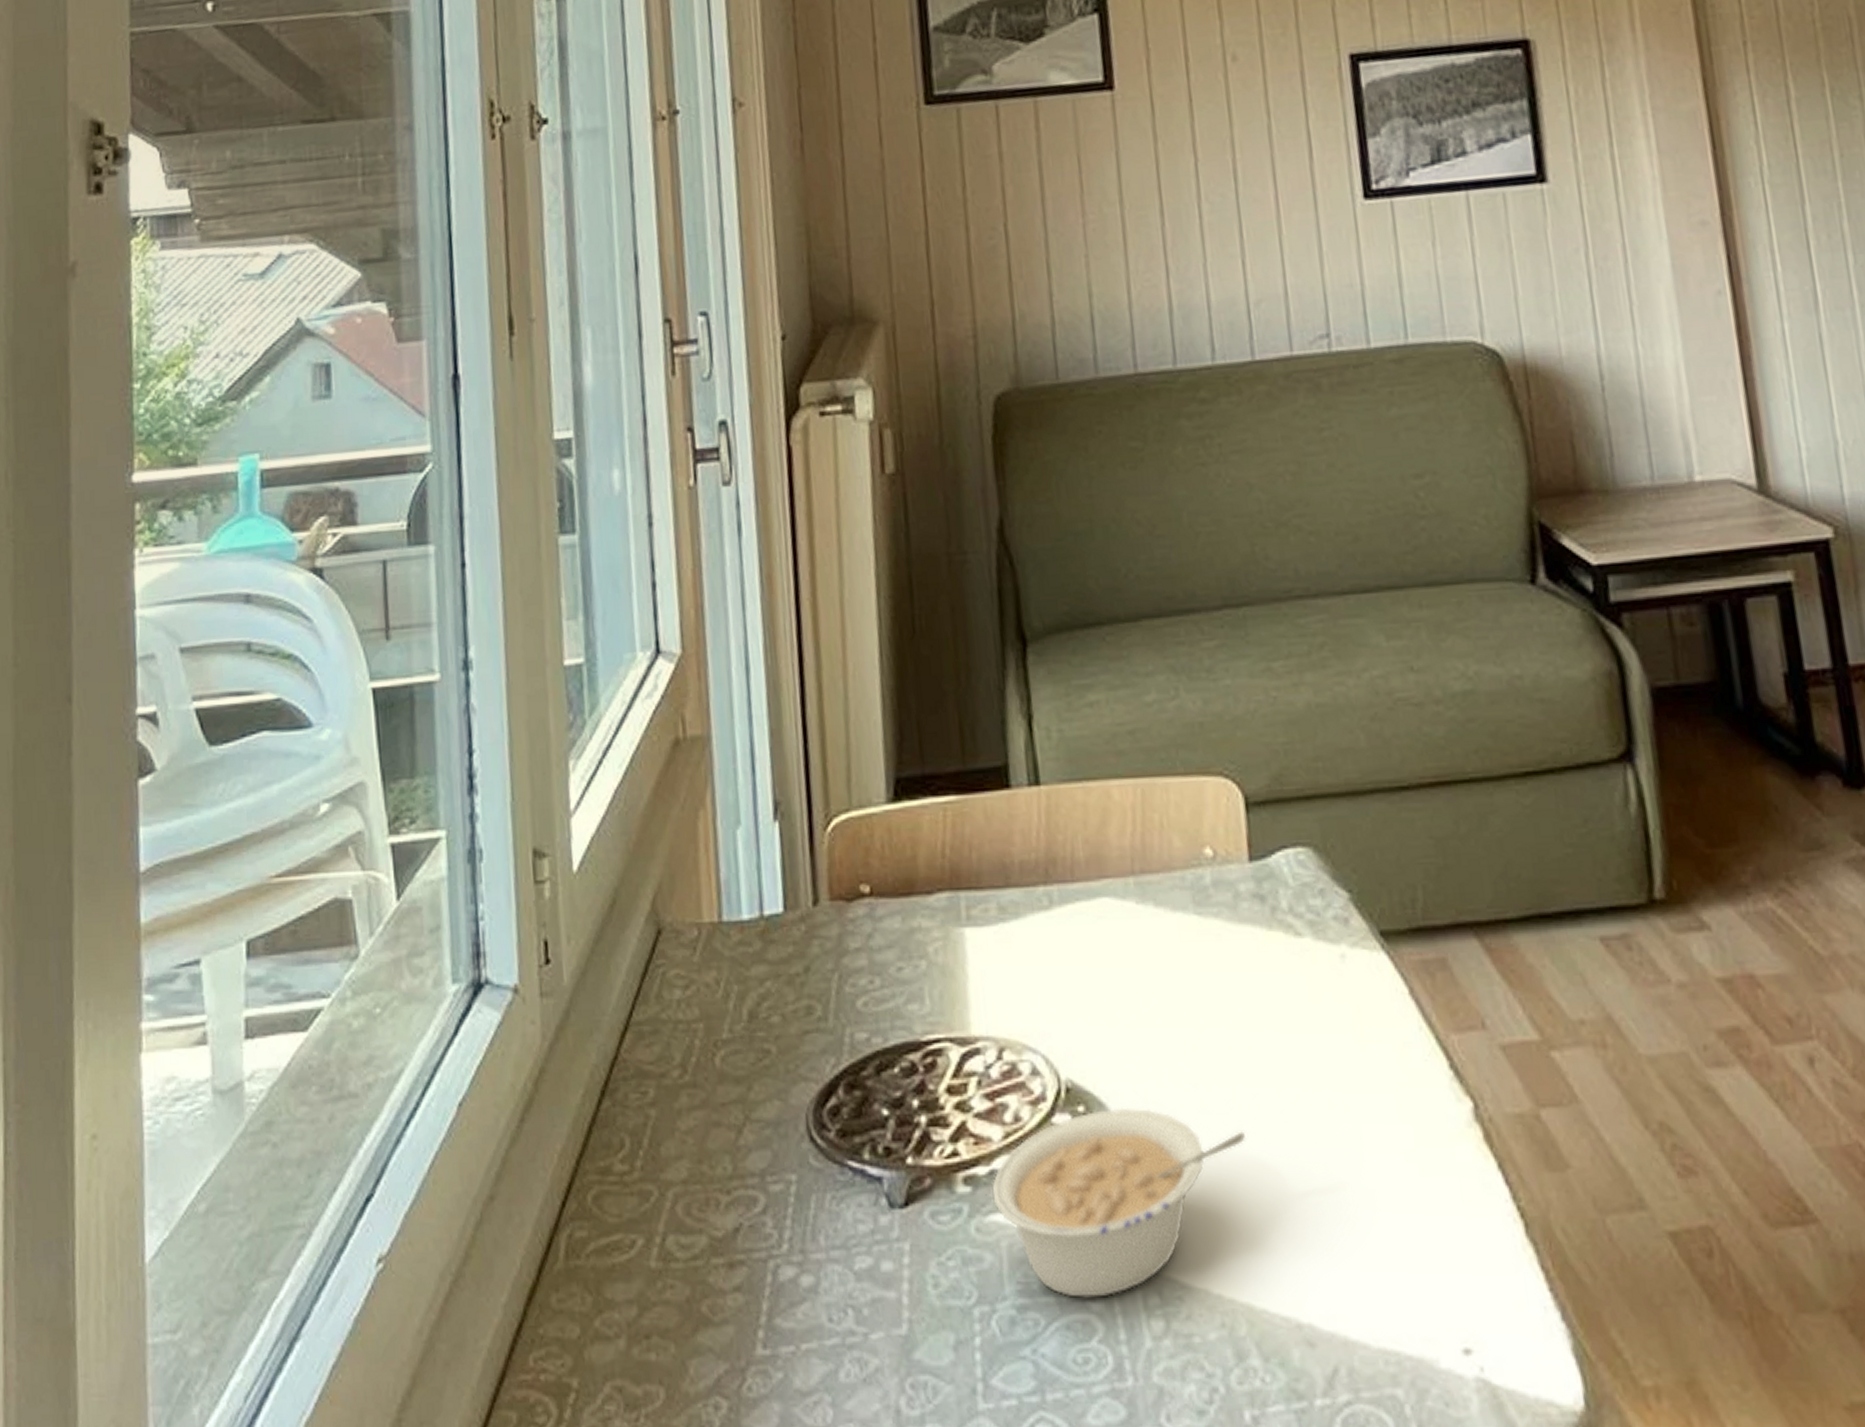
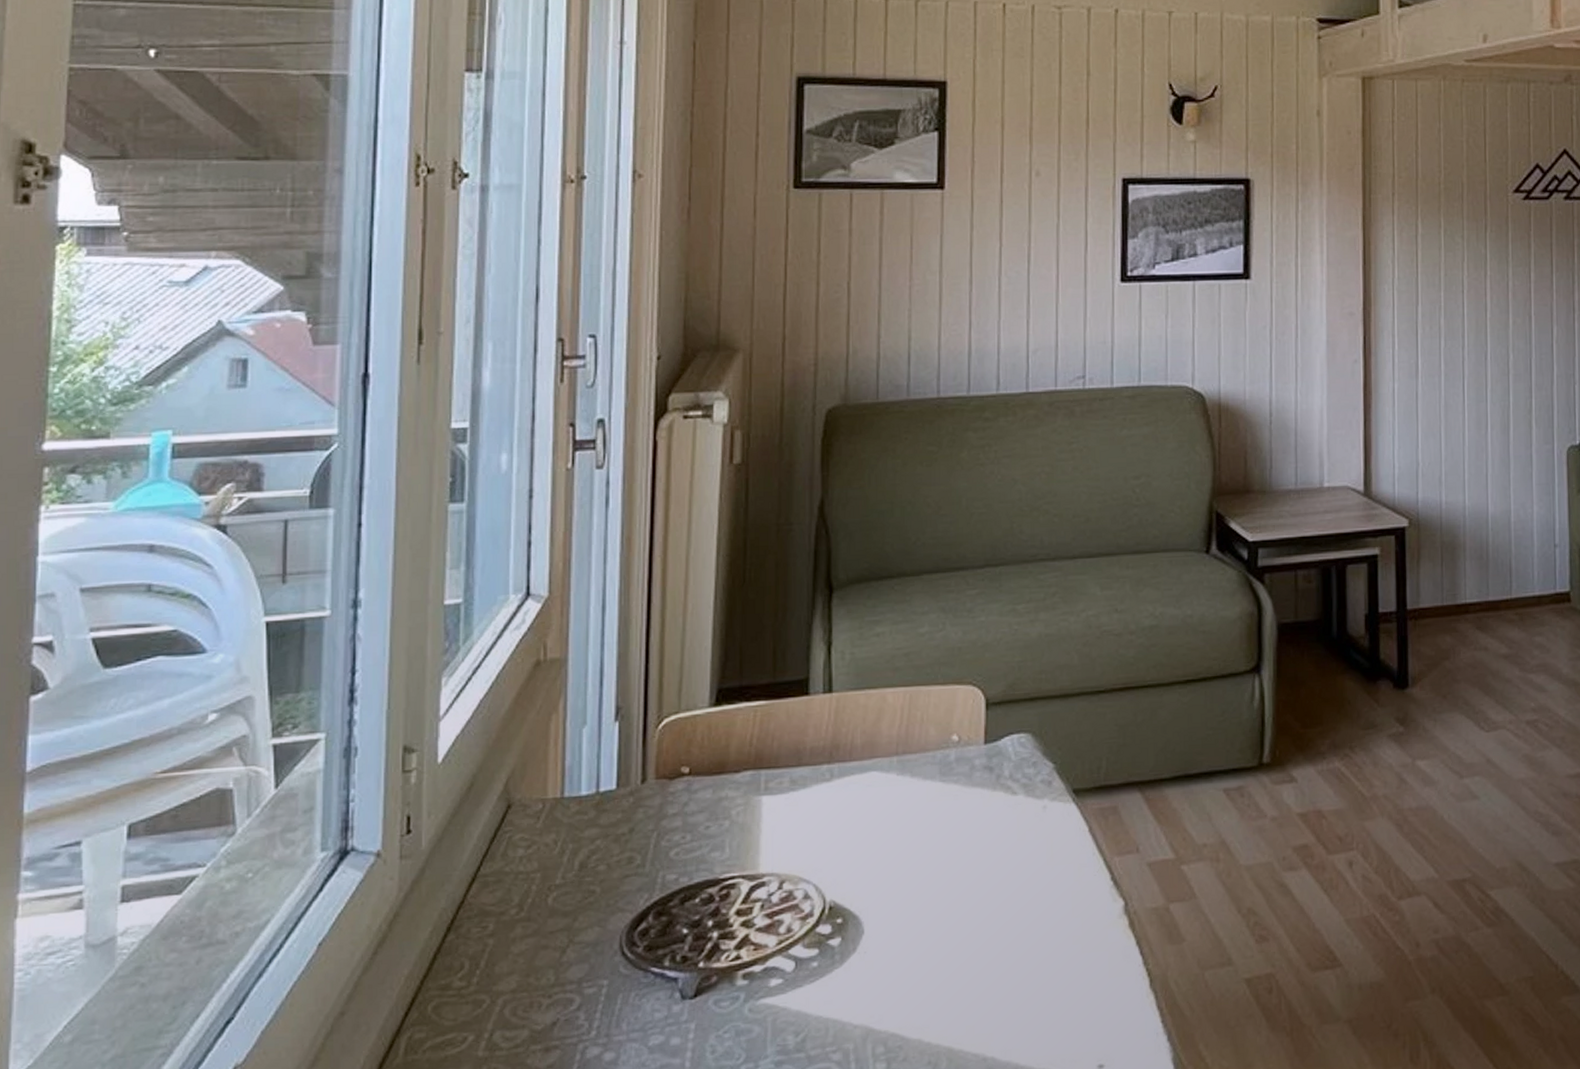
legume: present [991,1107,1246,1298] -> none [764,918,960,1053]

